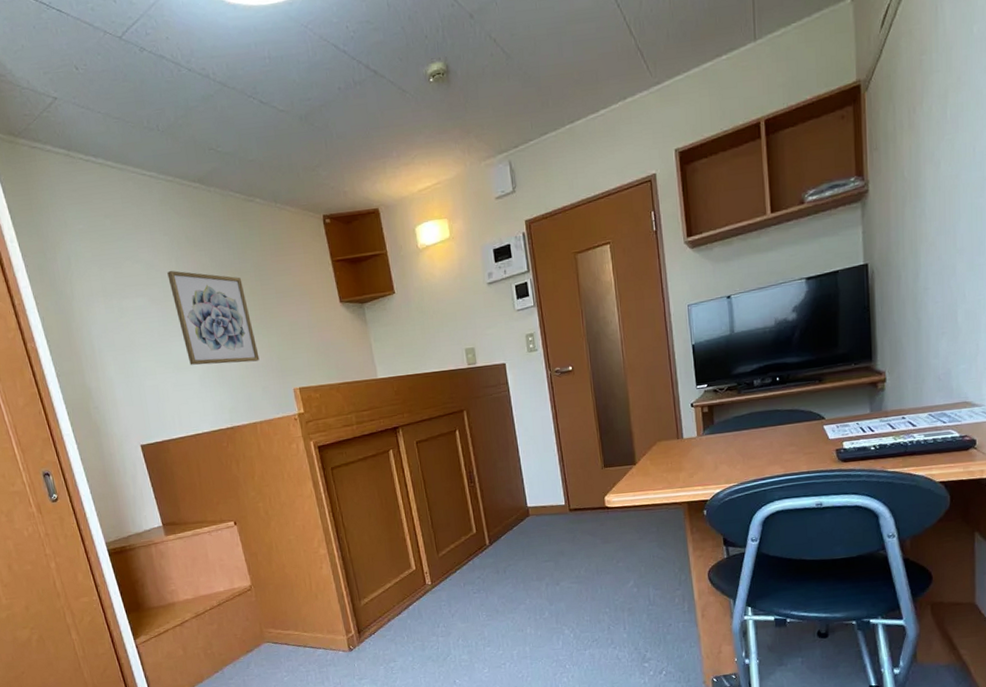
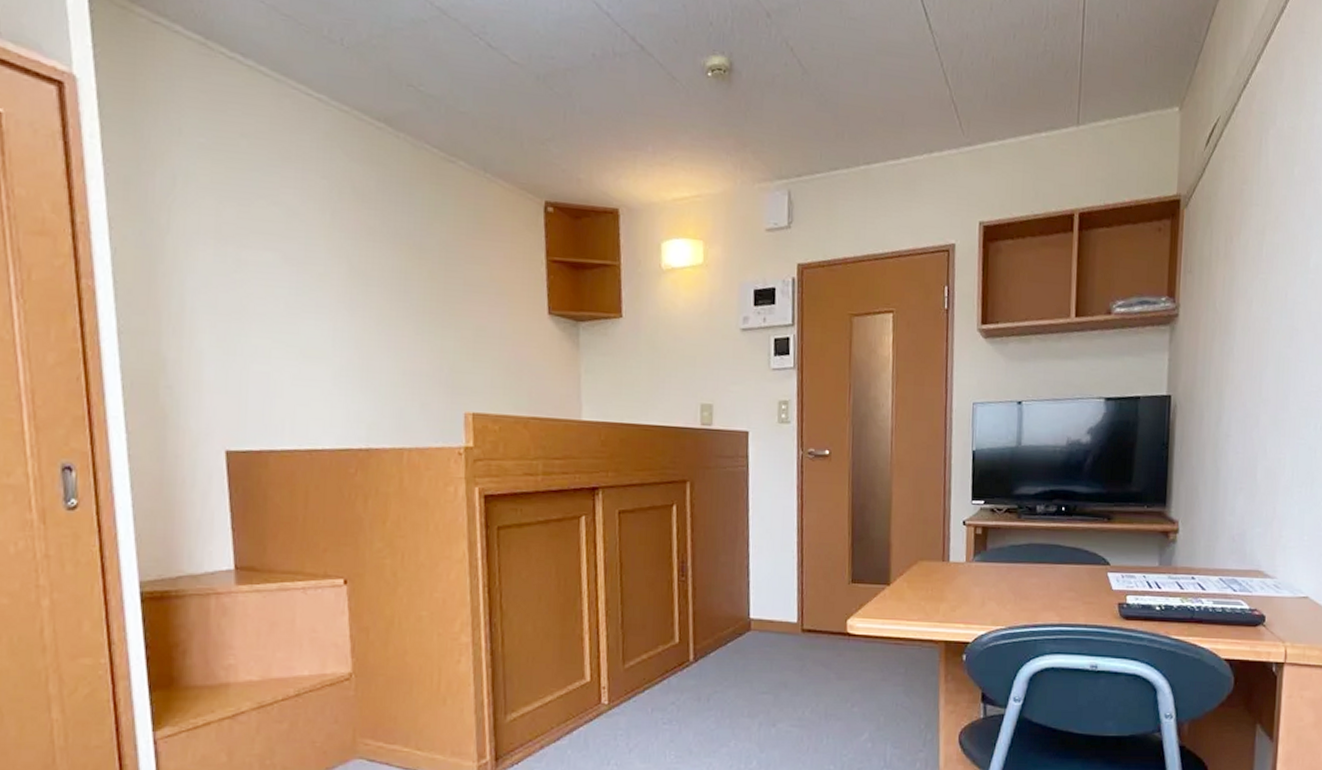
wall art: present [167,270,260,365] -> none [315,224,425,368]

